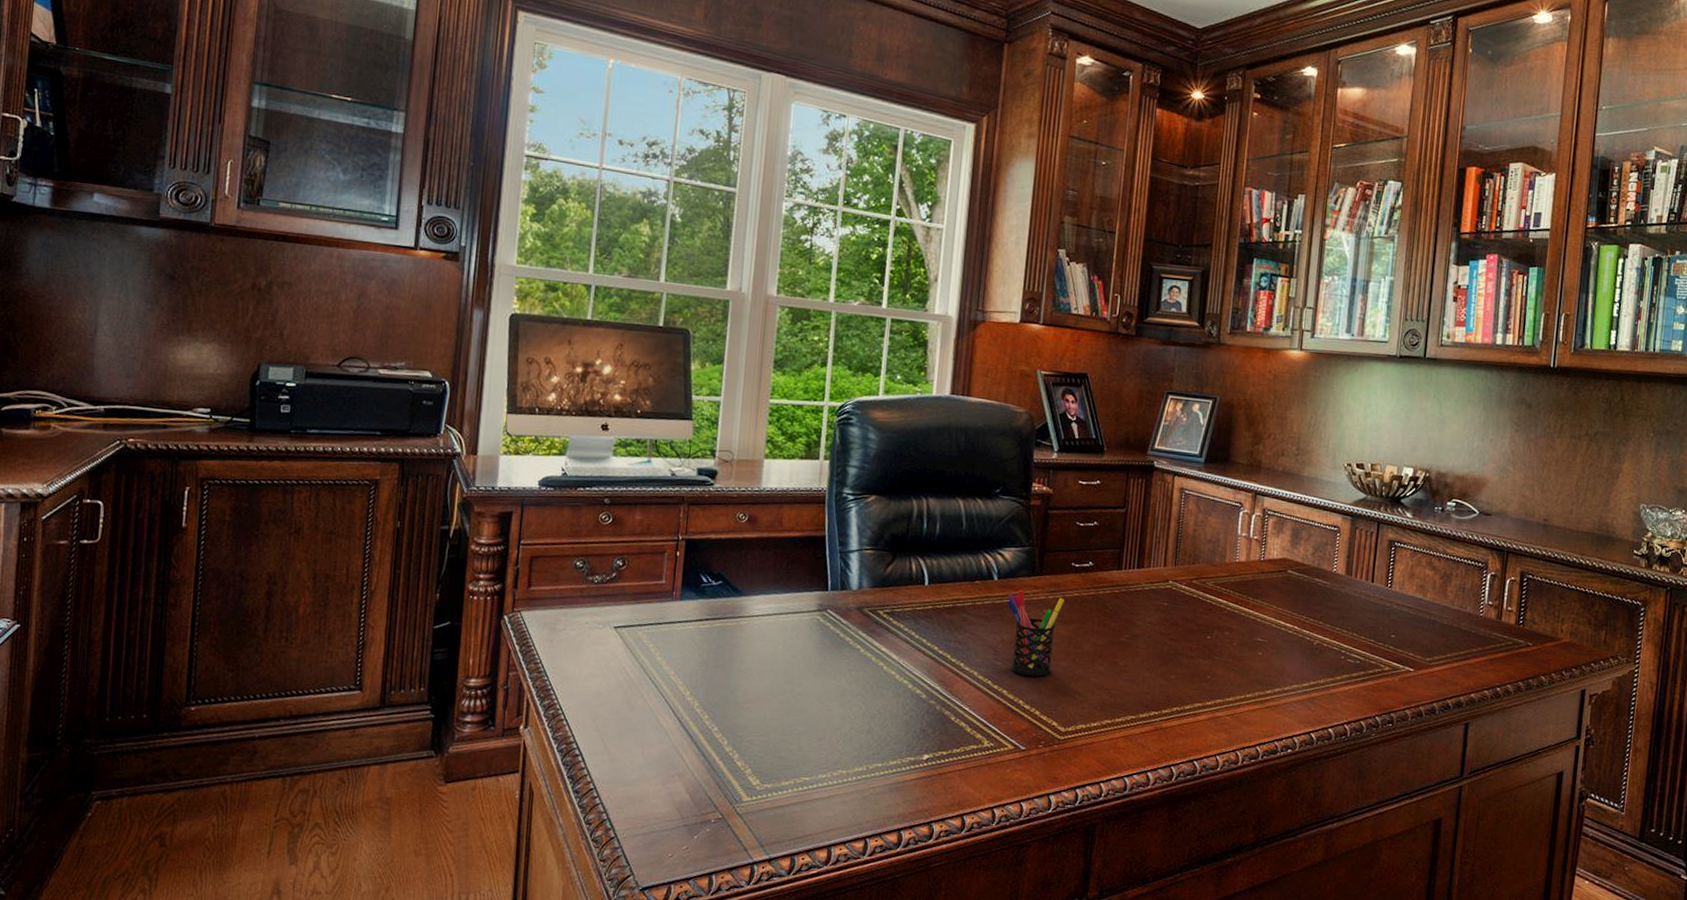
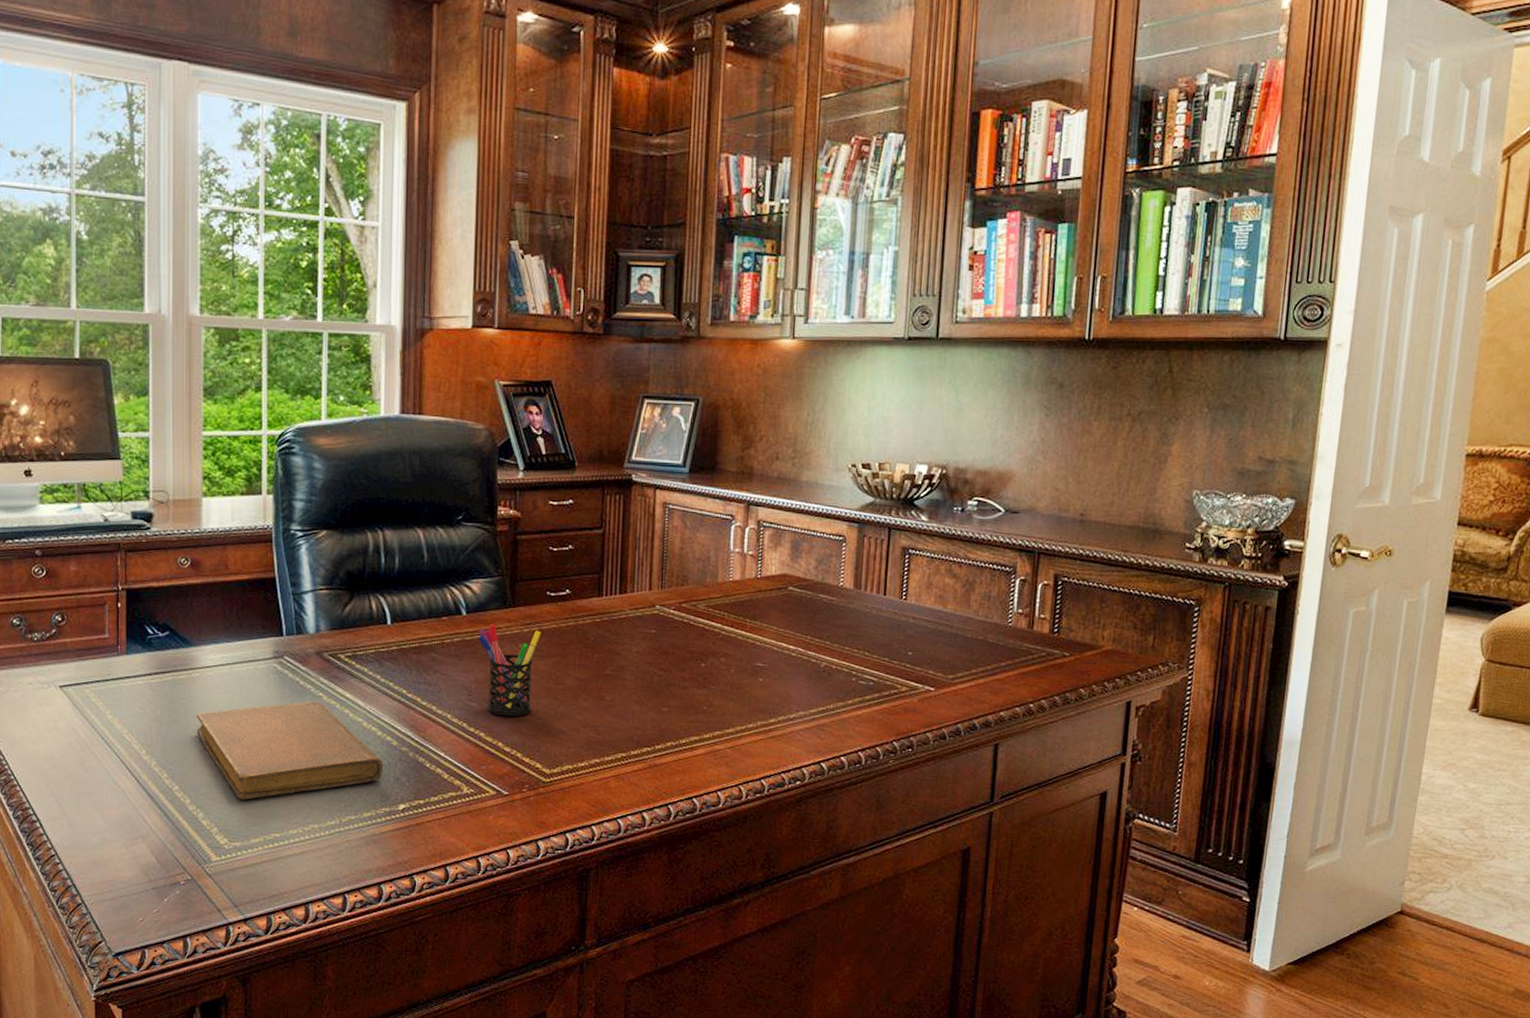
notebook: none [740,653,912,744] -> present [196,701,384,800]

